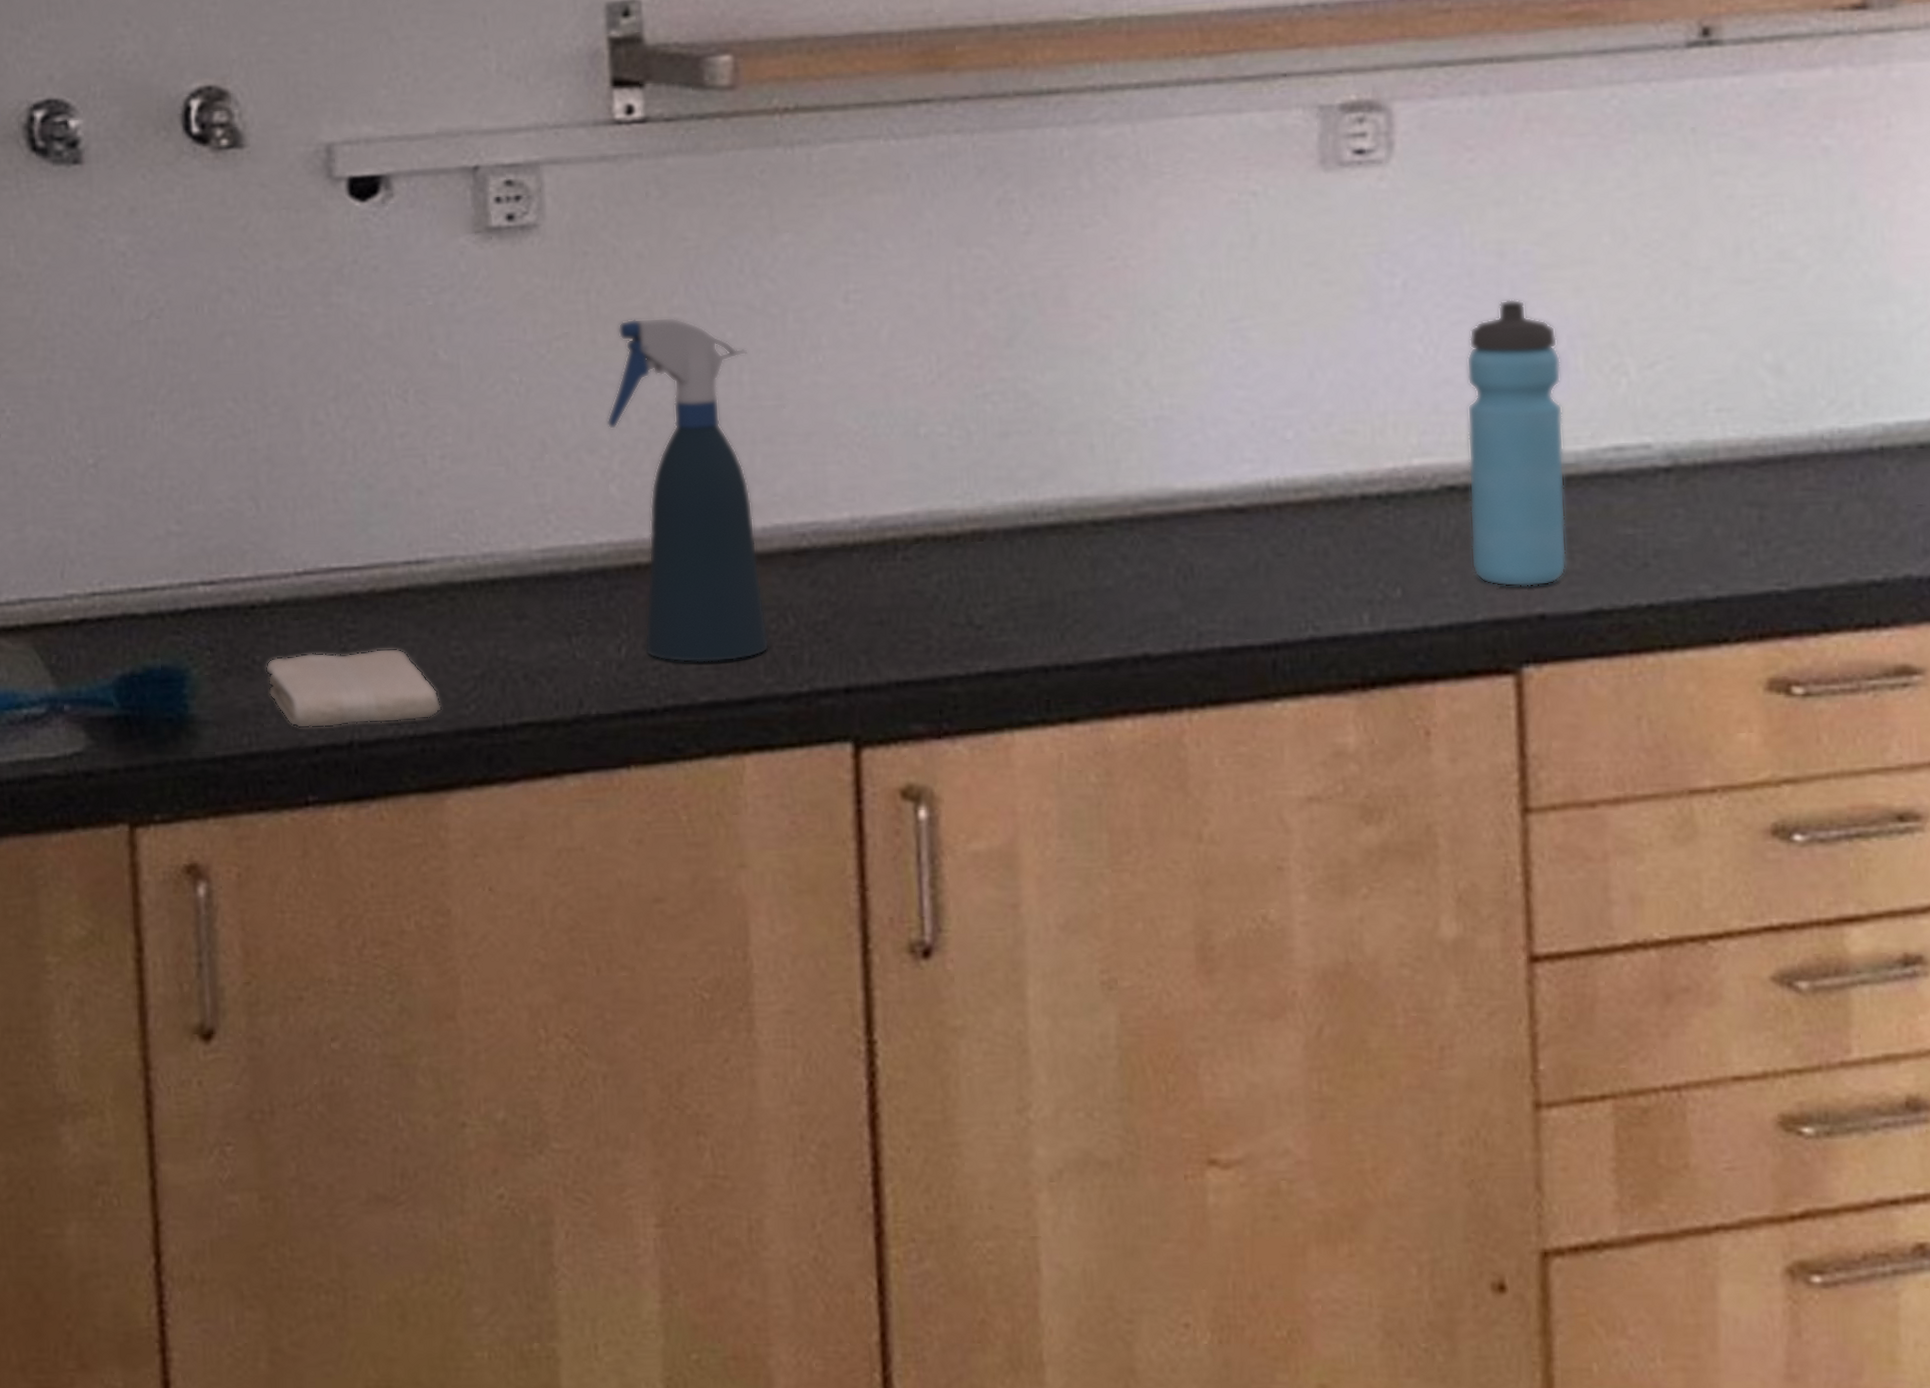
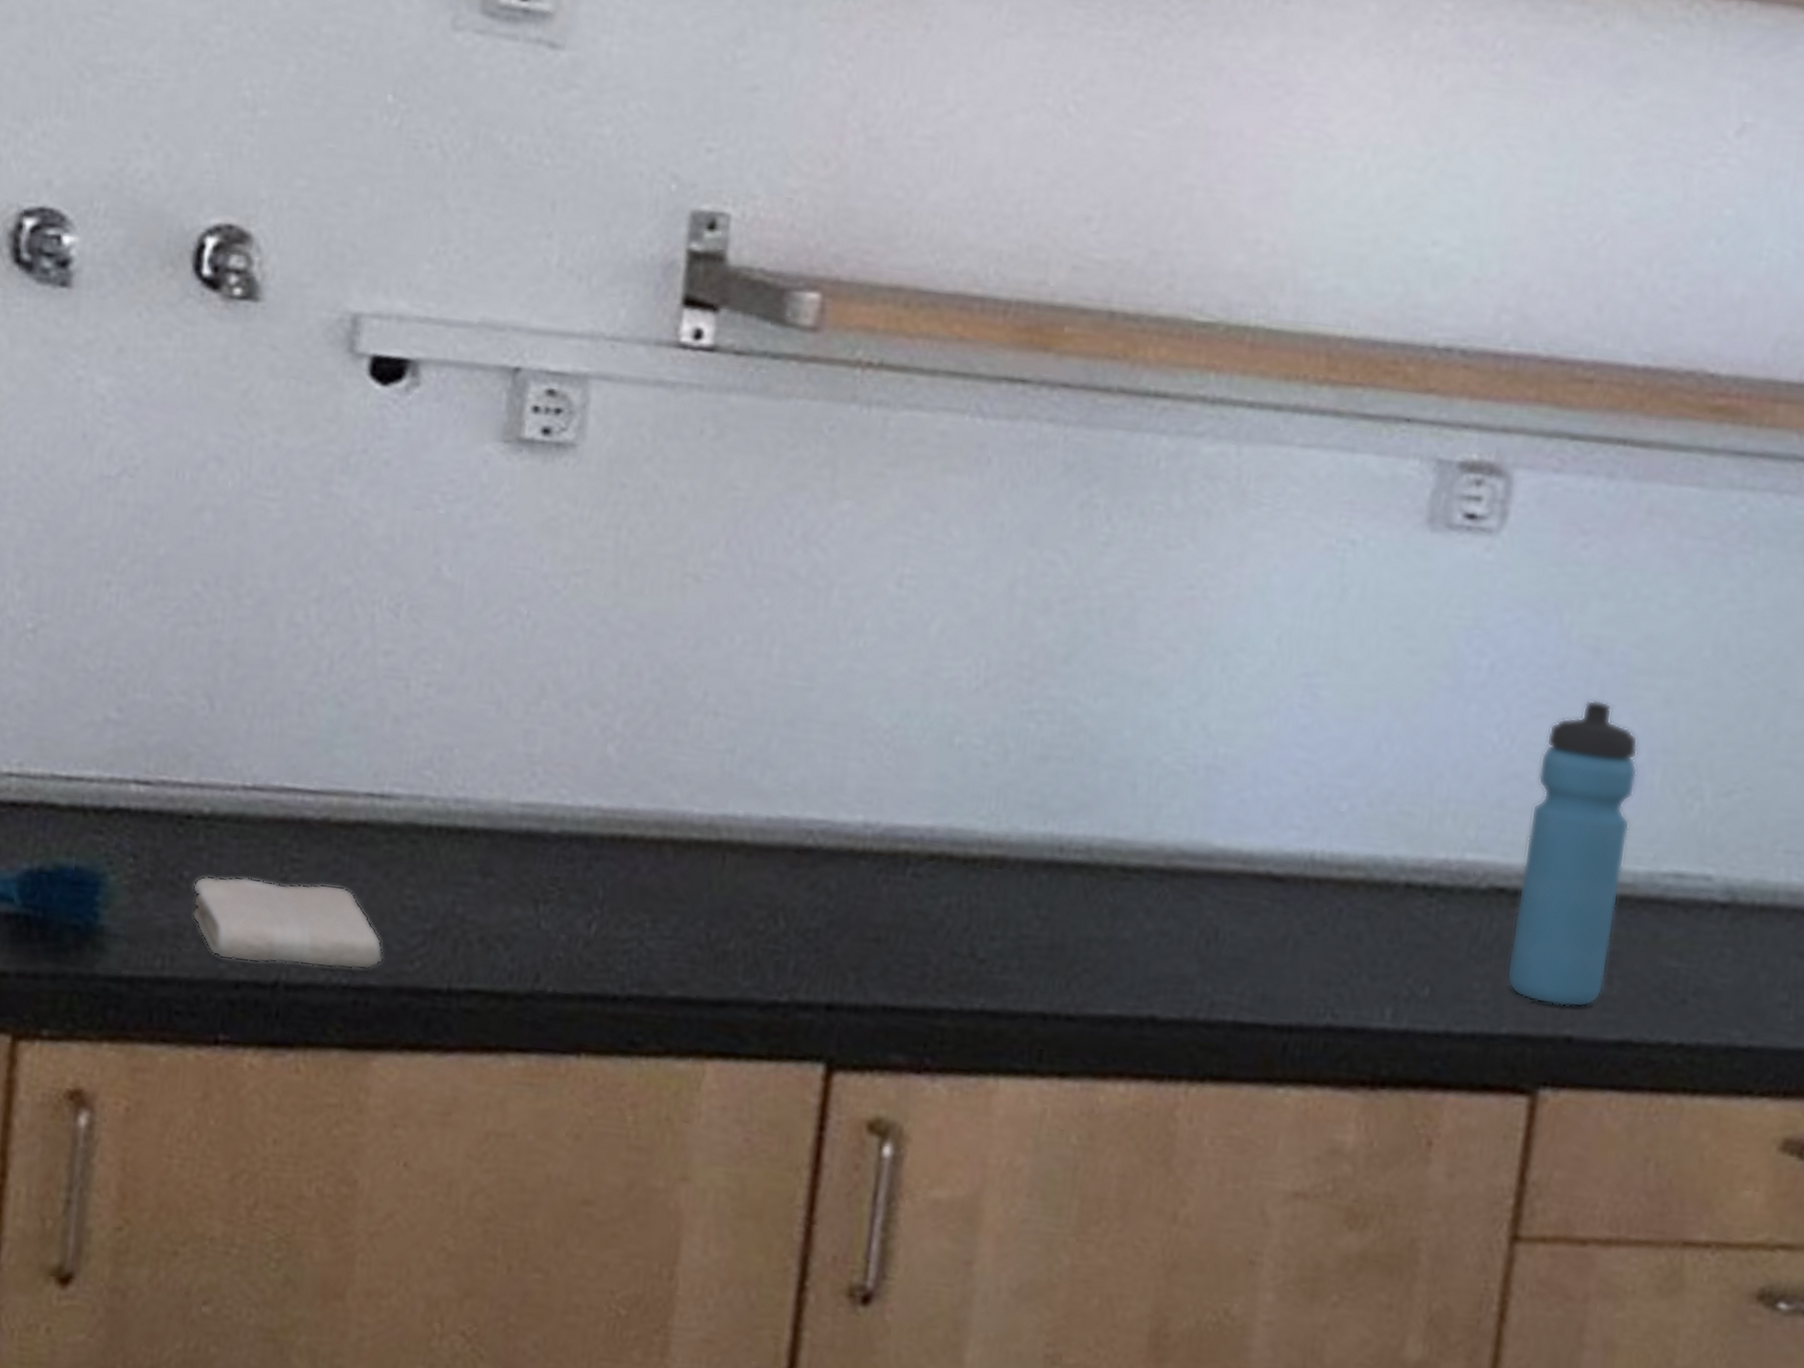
spray bottle: present [607,317,770,663] -> none [616,566,783,957]

